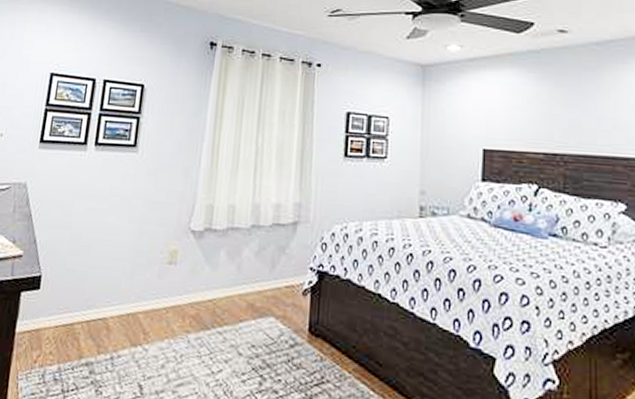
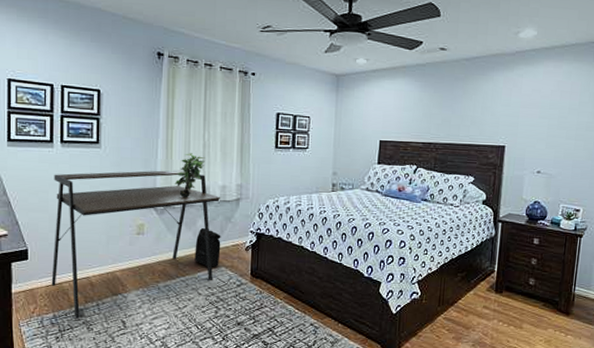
desk: none [61,181,274,376] -> present [51,170,221,319]
potted plant: none [218,160,257,218] -> present [174,153,205,197]
backpack: none [236,259,272,316] -> present [194,227,221,267]

